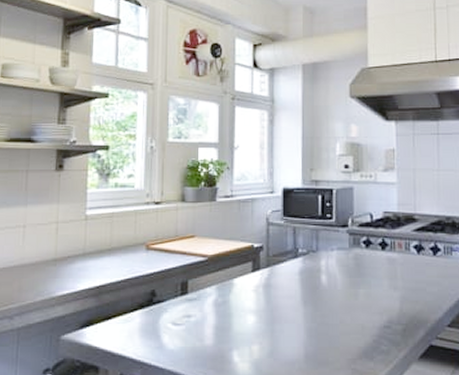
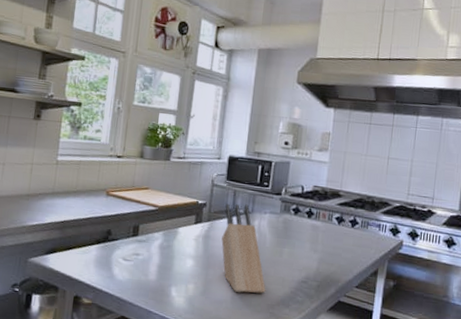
knife block: none [285,242,344,348] -> present [221,203,266,294]

